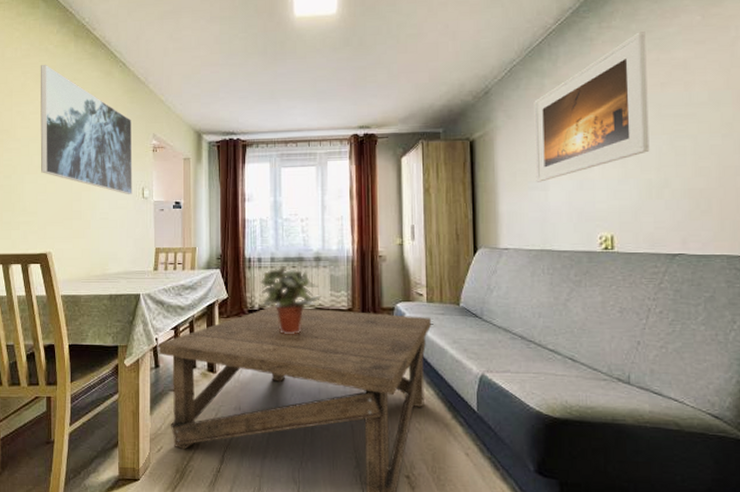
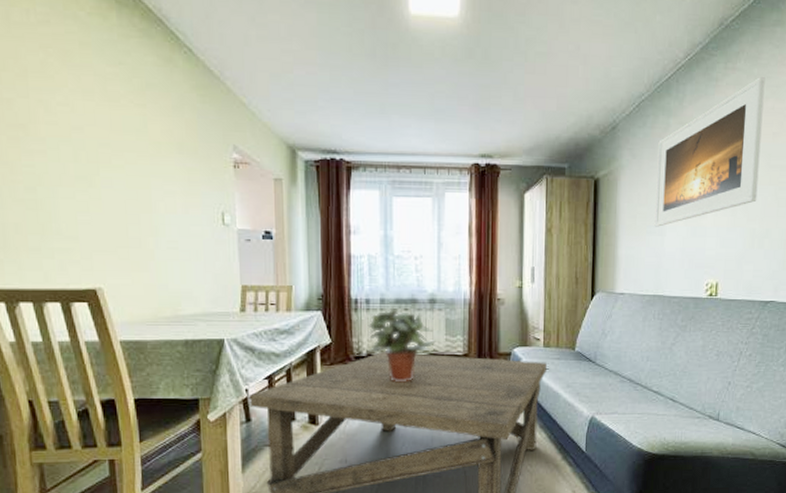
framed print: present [40,65,133,194] -> none [67,38,209,219]

